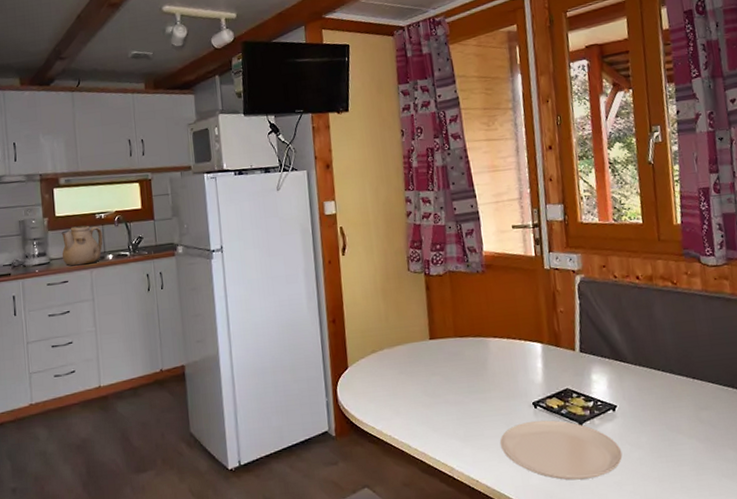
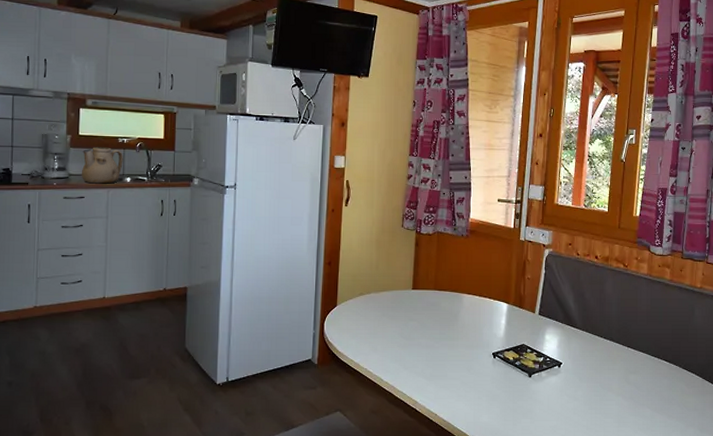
plate: present [499,420,623,481] -> none [459,368,560,421]

